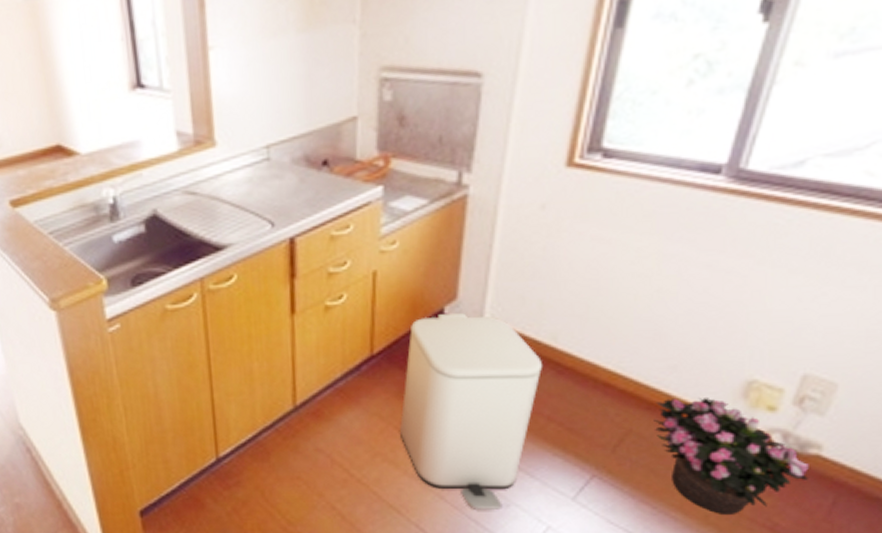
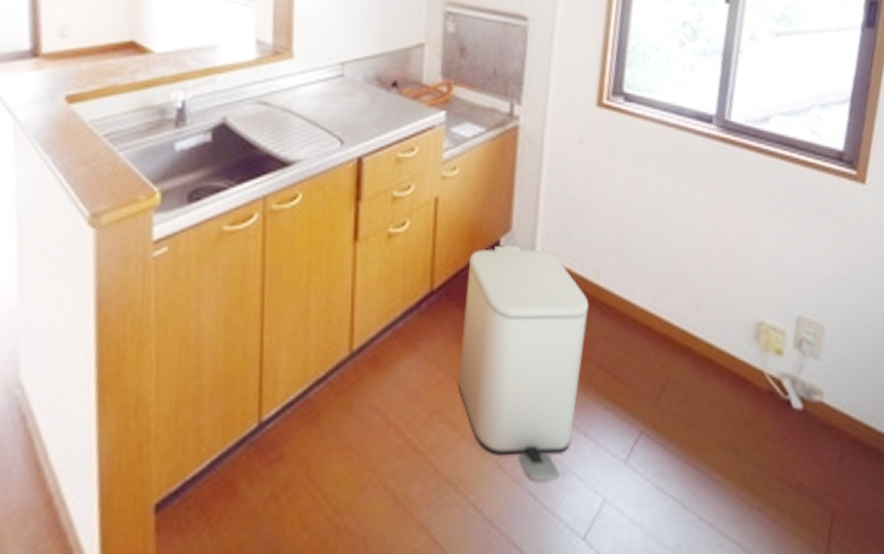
potted flower: present [653,398,809,514] -> none [687,341,818,474]

